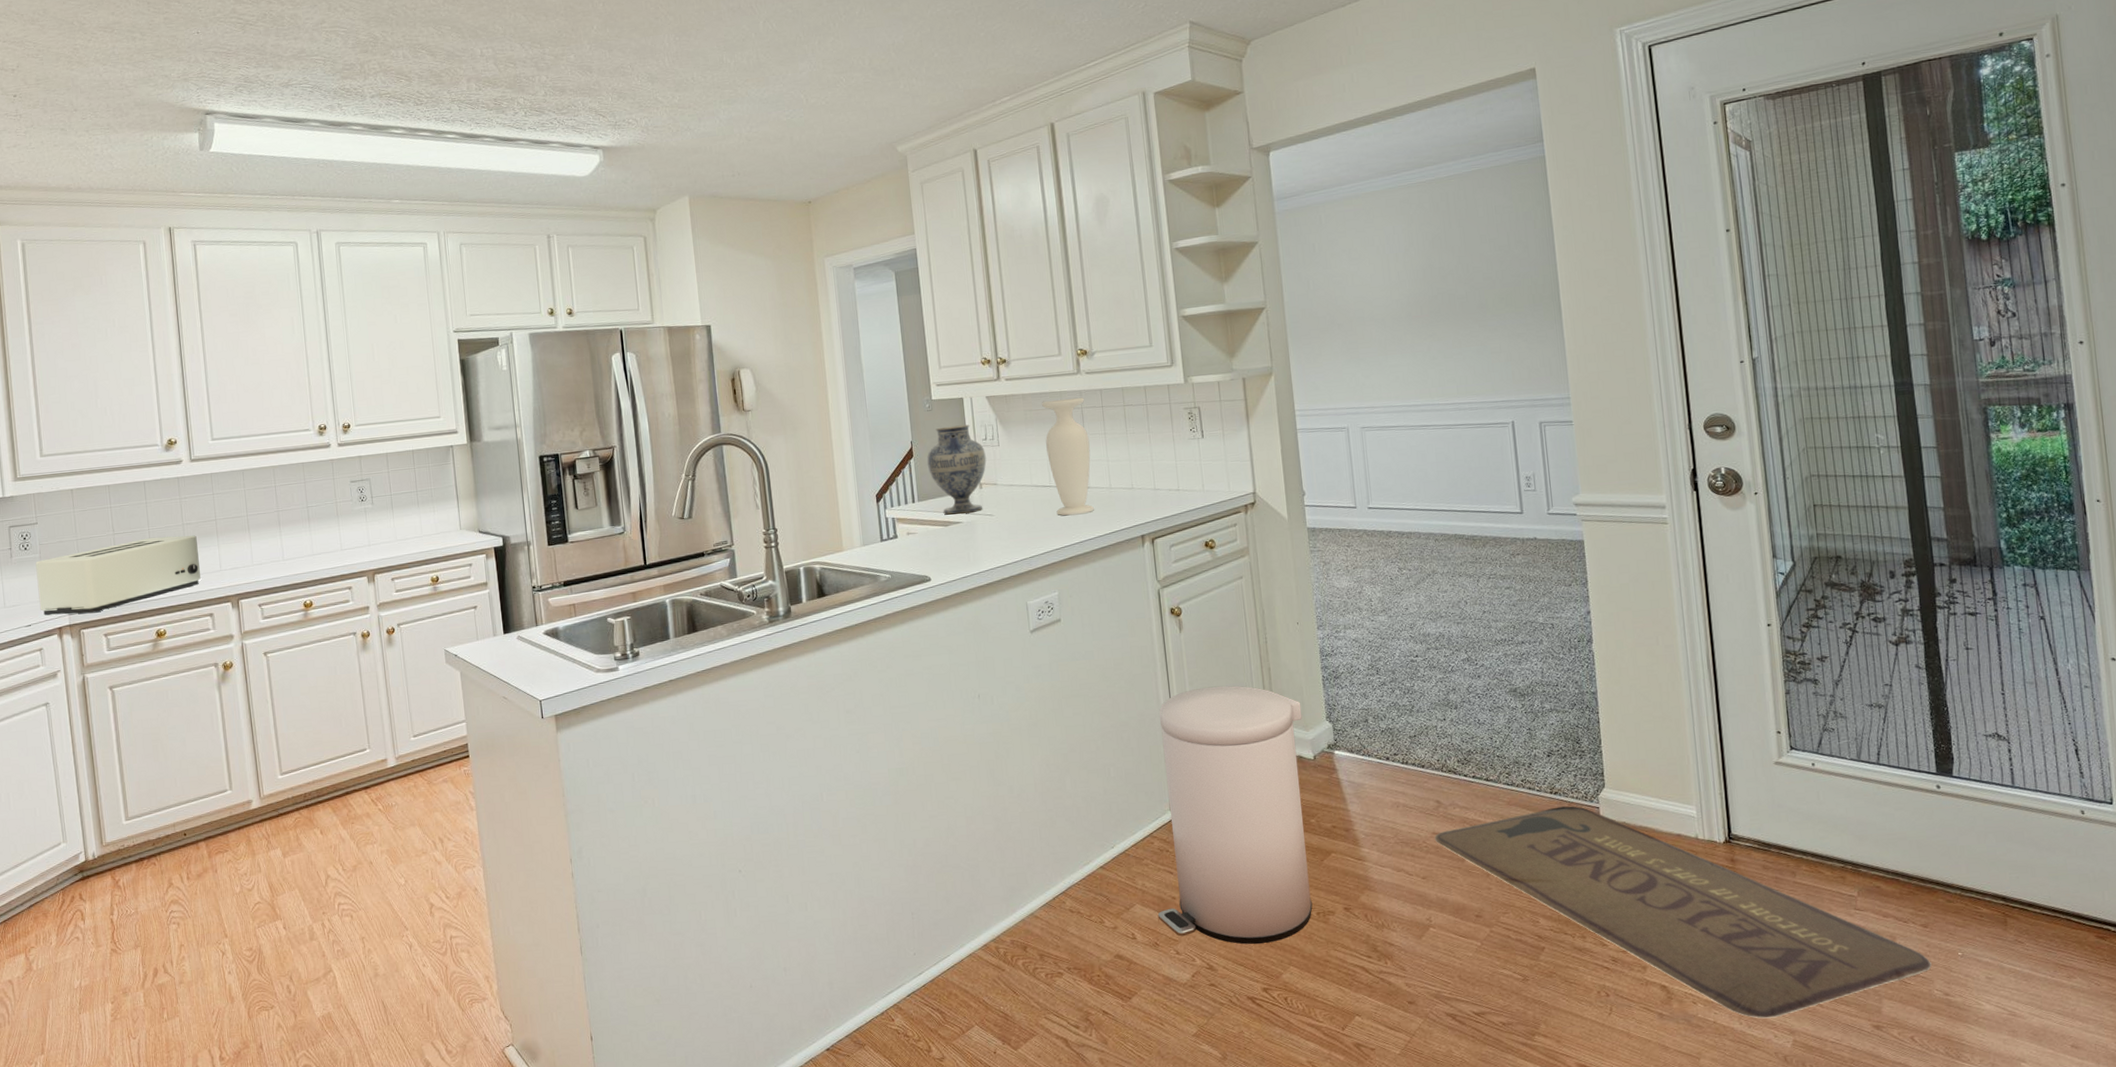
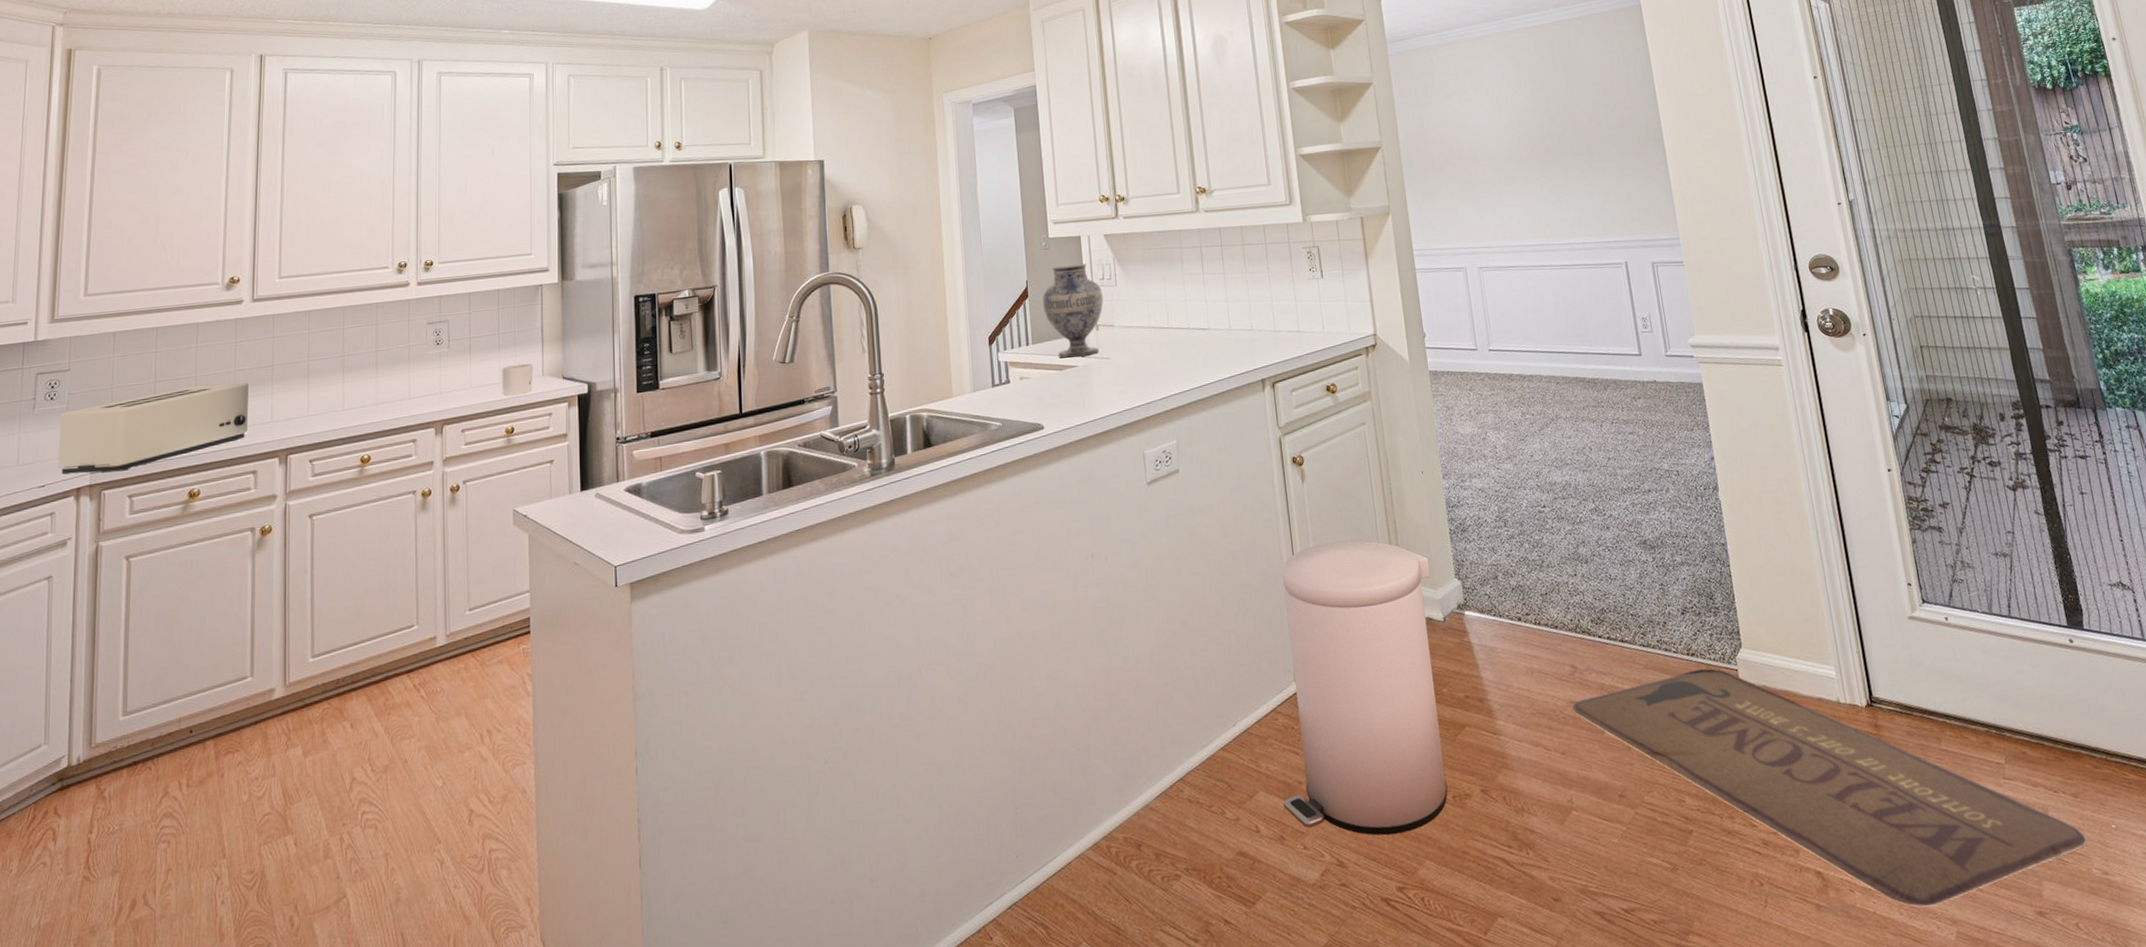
mug: none [422,518,452,549] -> present [501,363,533,397]
vase: present [1042,397,1094,516] -> none [1160,235,1213,359]

